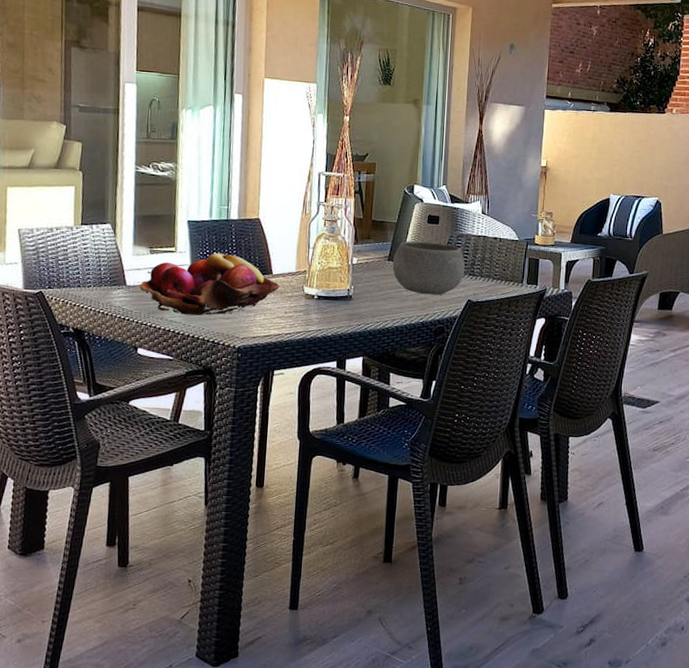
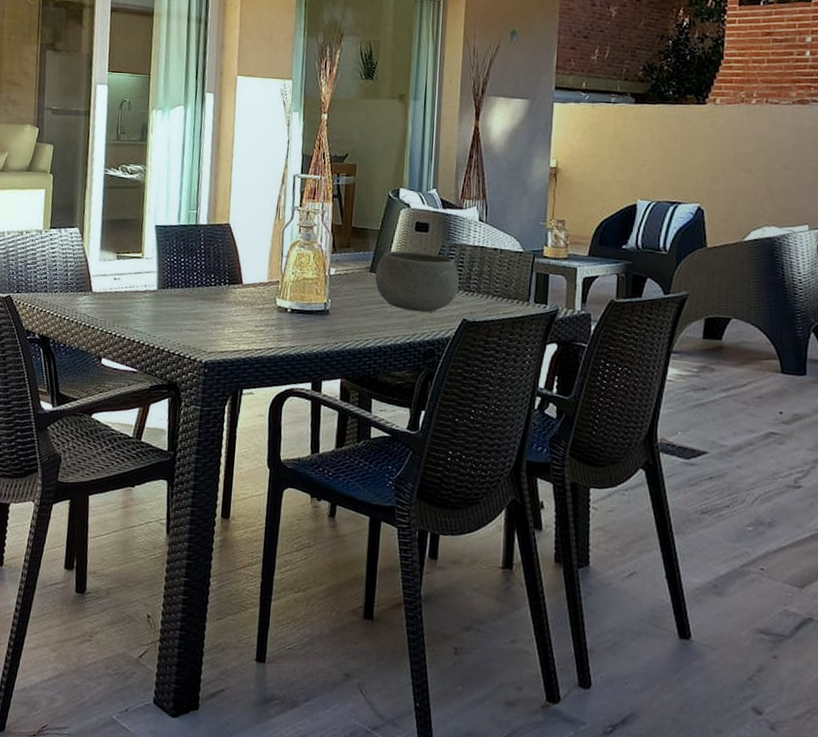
fruit basket: present [140,253,280,316] -> none [106,259,250,326]

